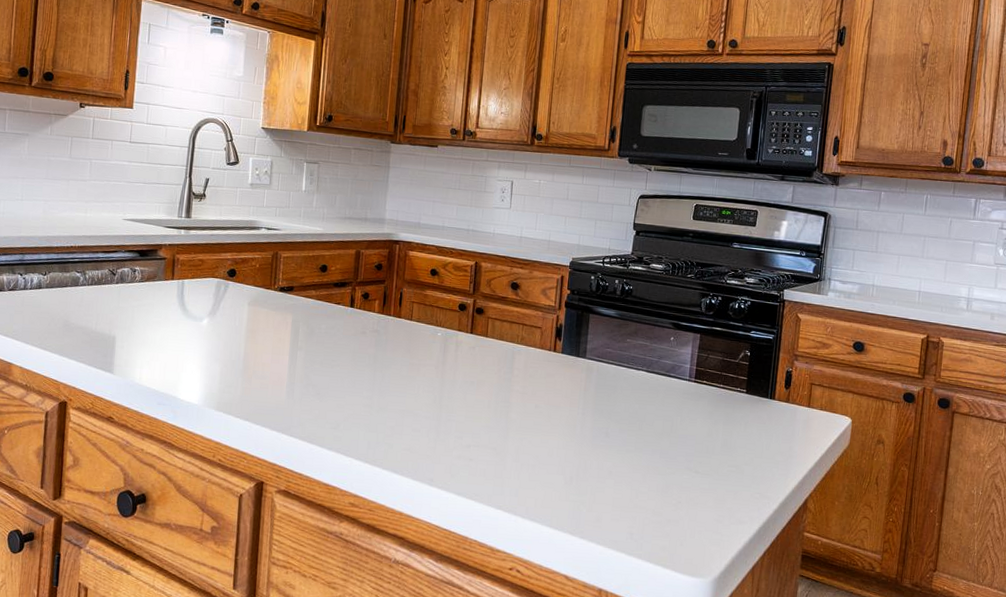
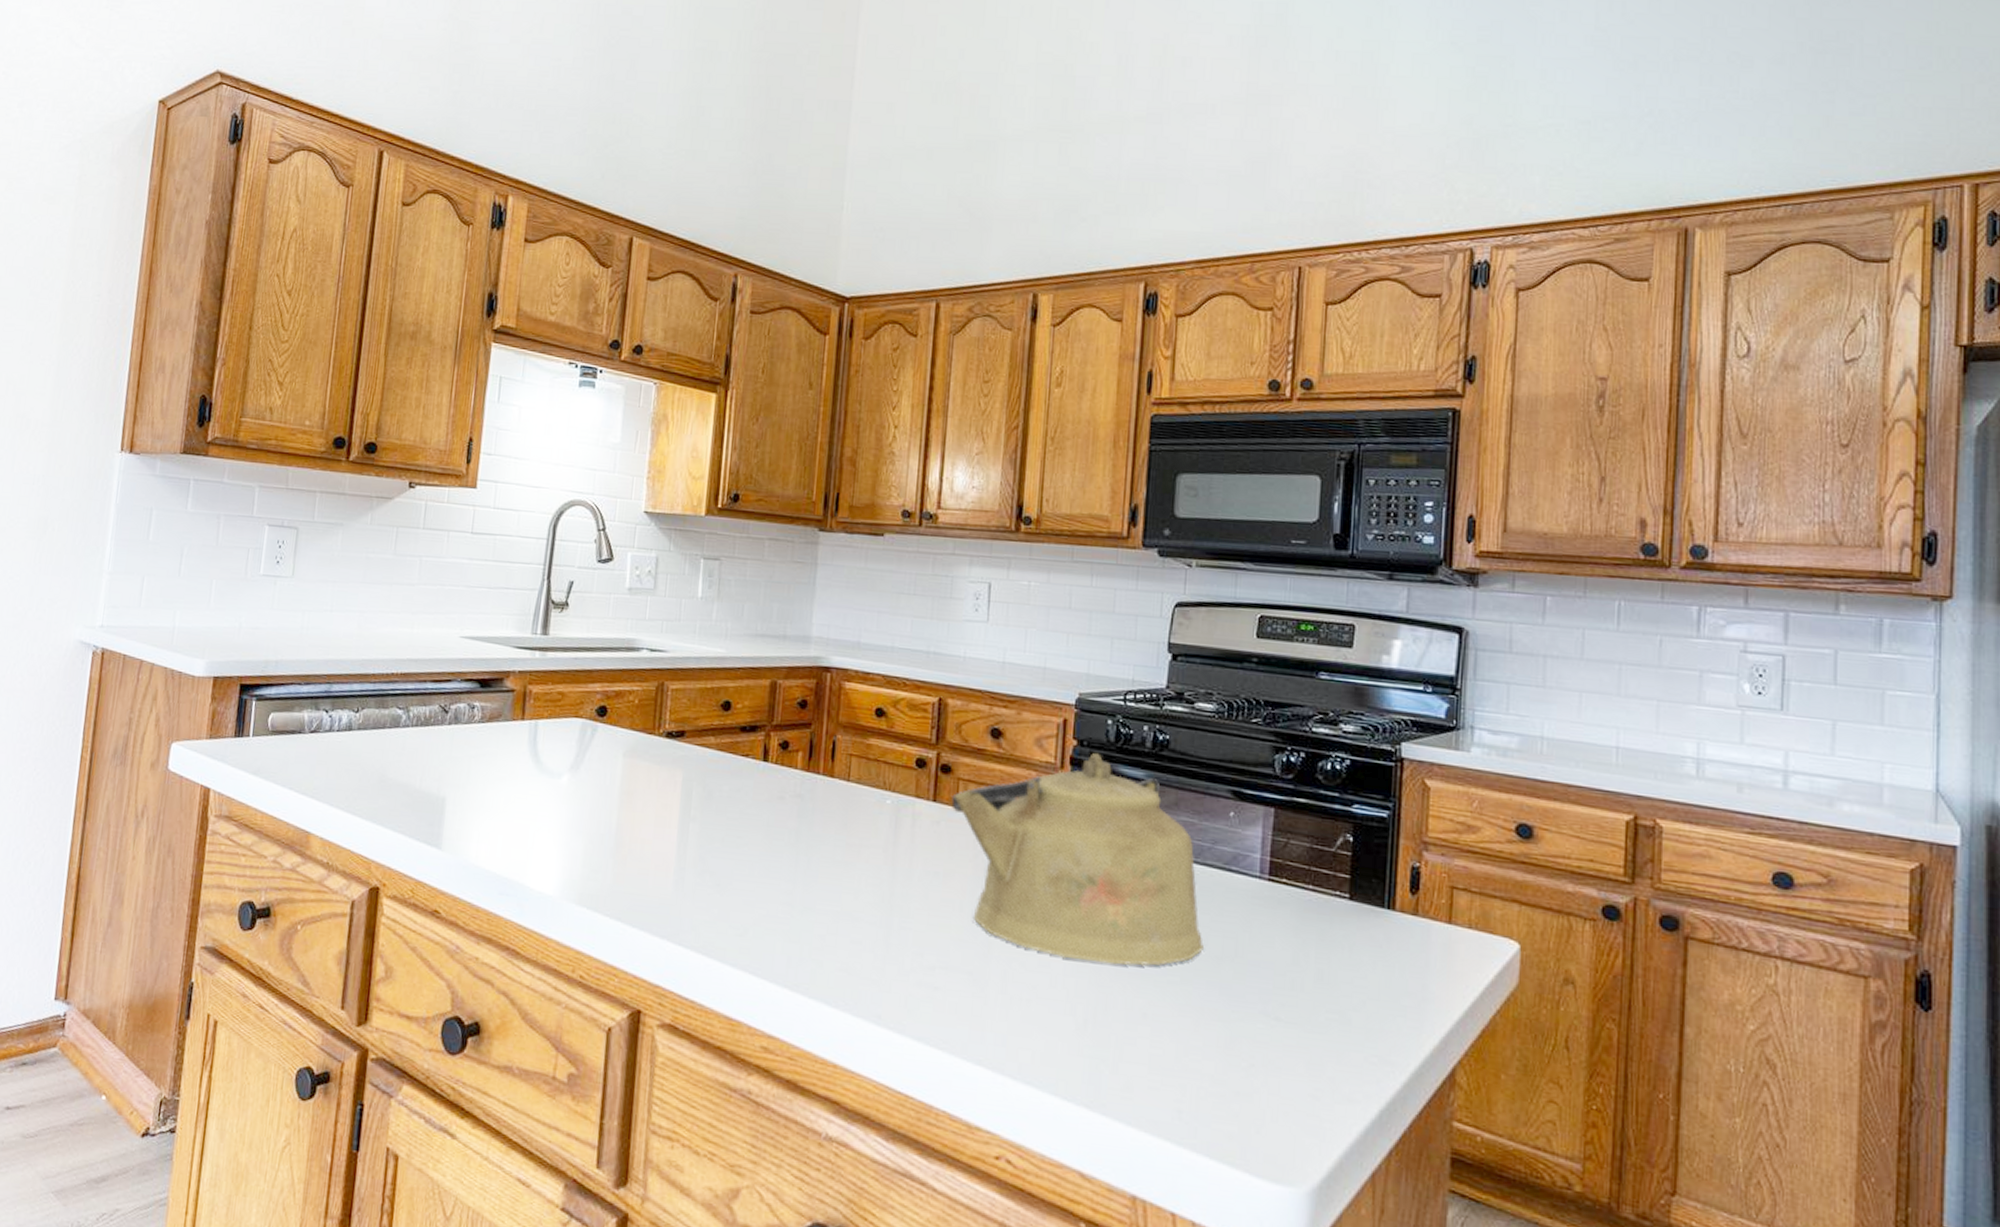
kettle: none [483,299,651,440] -> present [951,753,1205,966]

